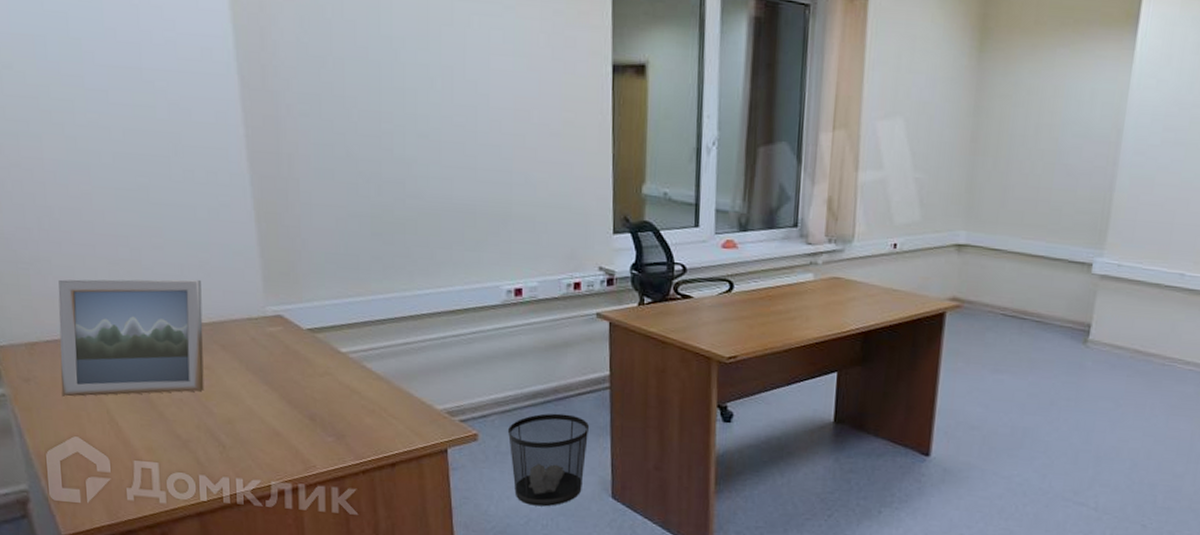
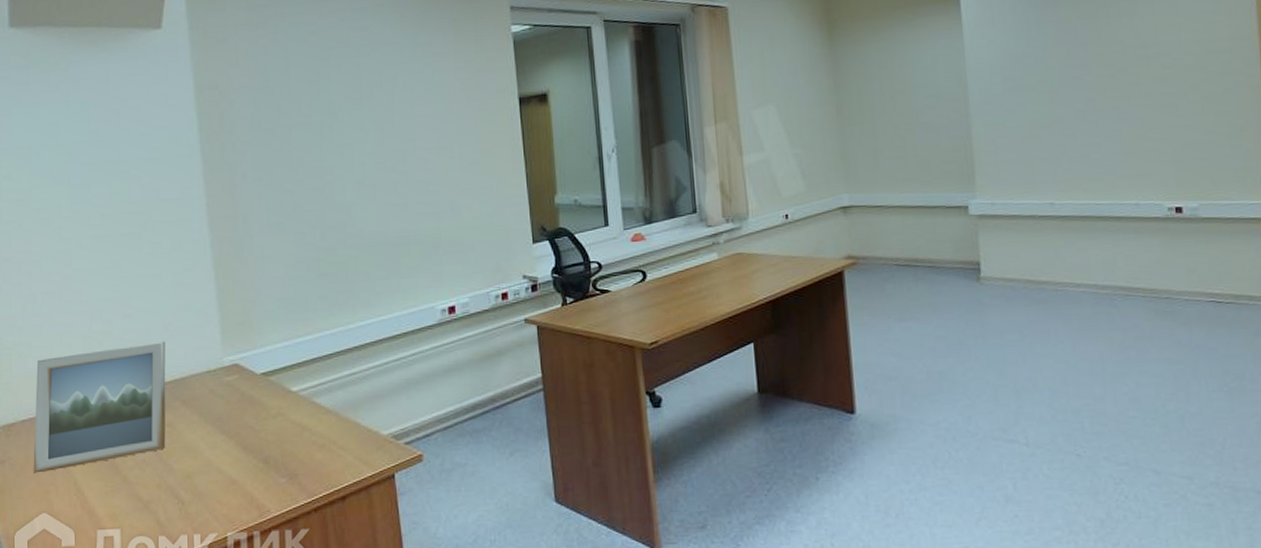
waste bin: present [507,413,590,507] -> none [450,421,528,522]

